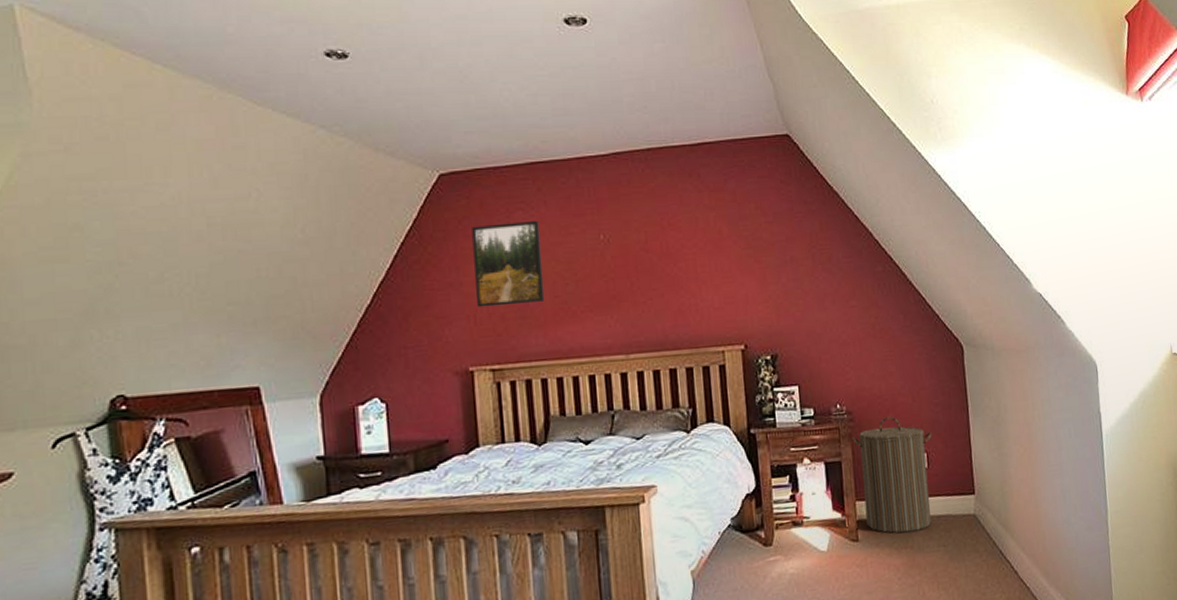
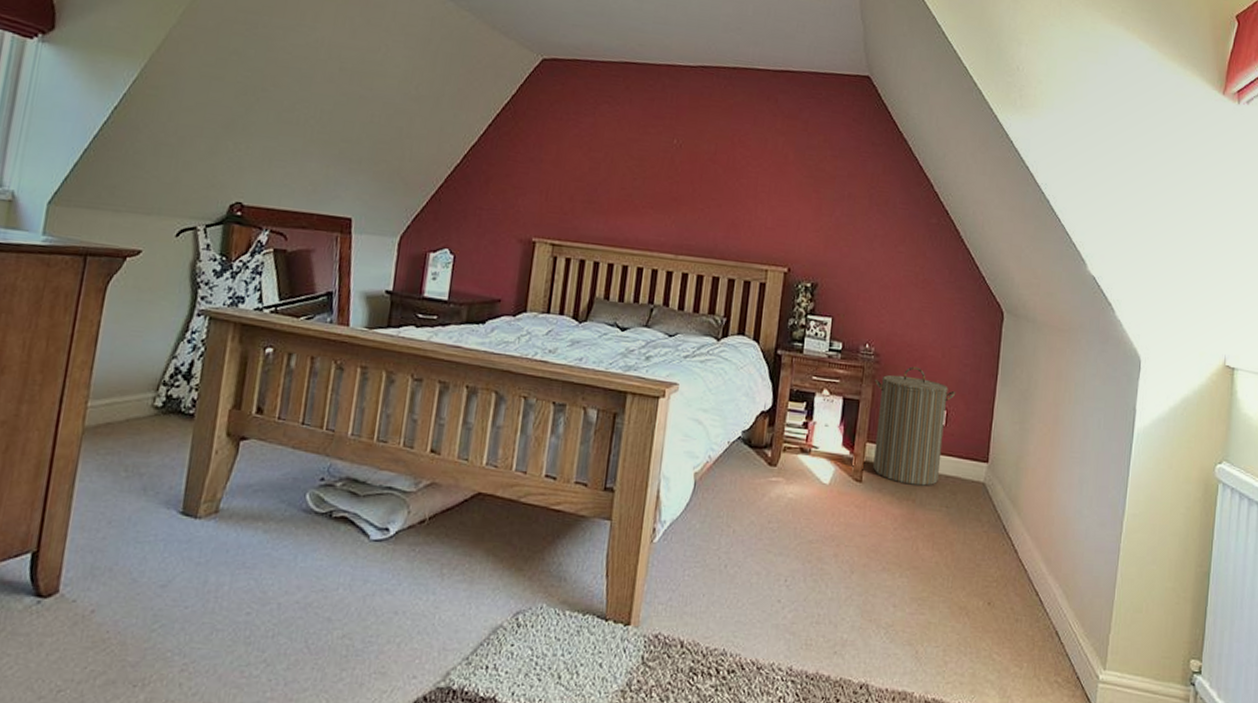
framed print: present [472,220,545,308] -> none [550,111,621,191]

